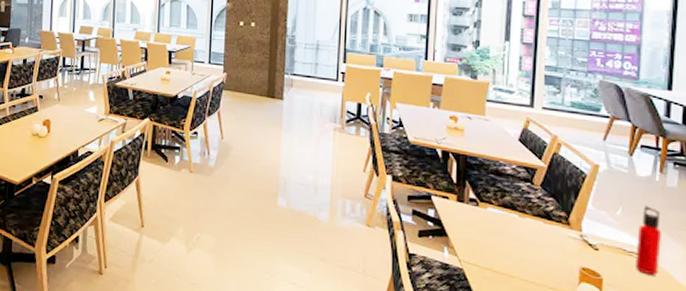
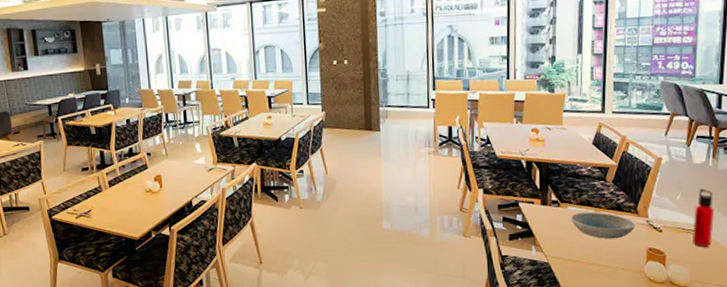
dish: none [490,215,566,252] -> present [570,212,635,240]

